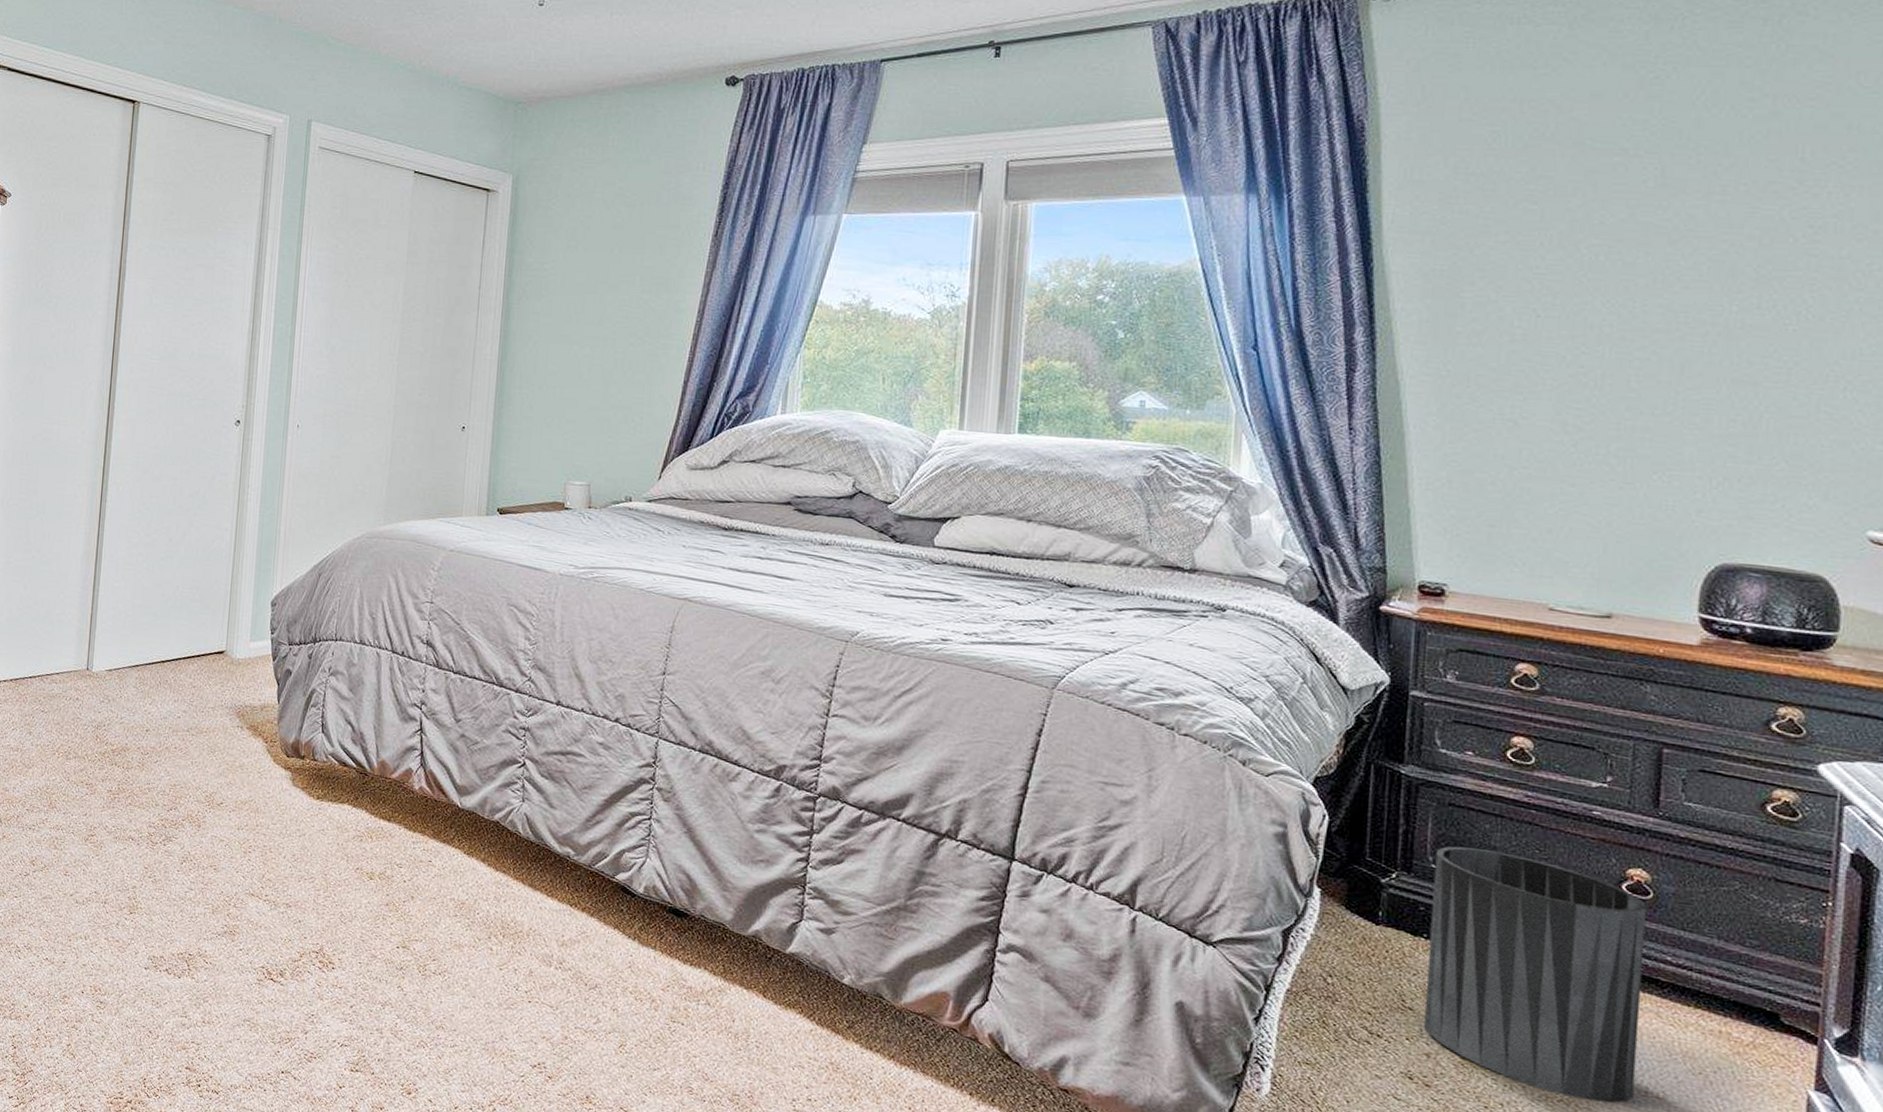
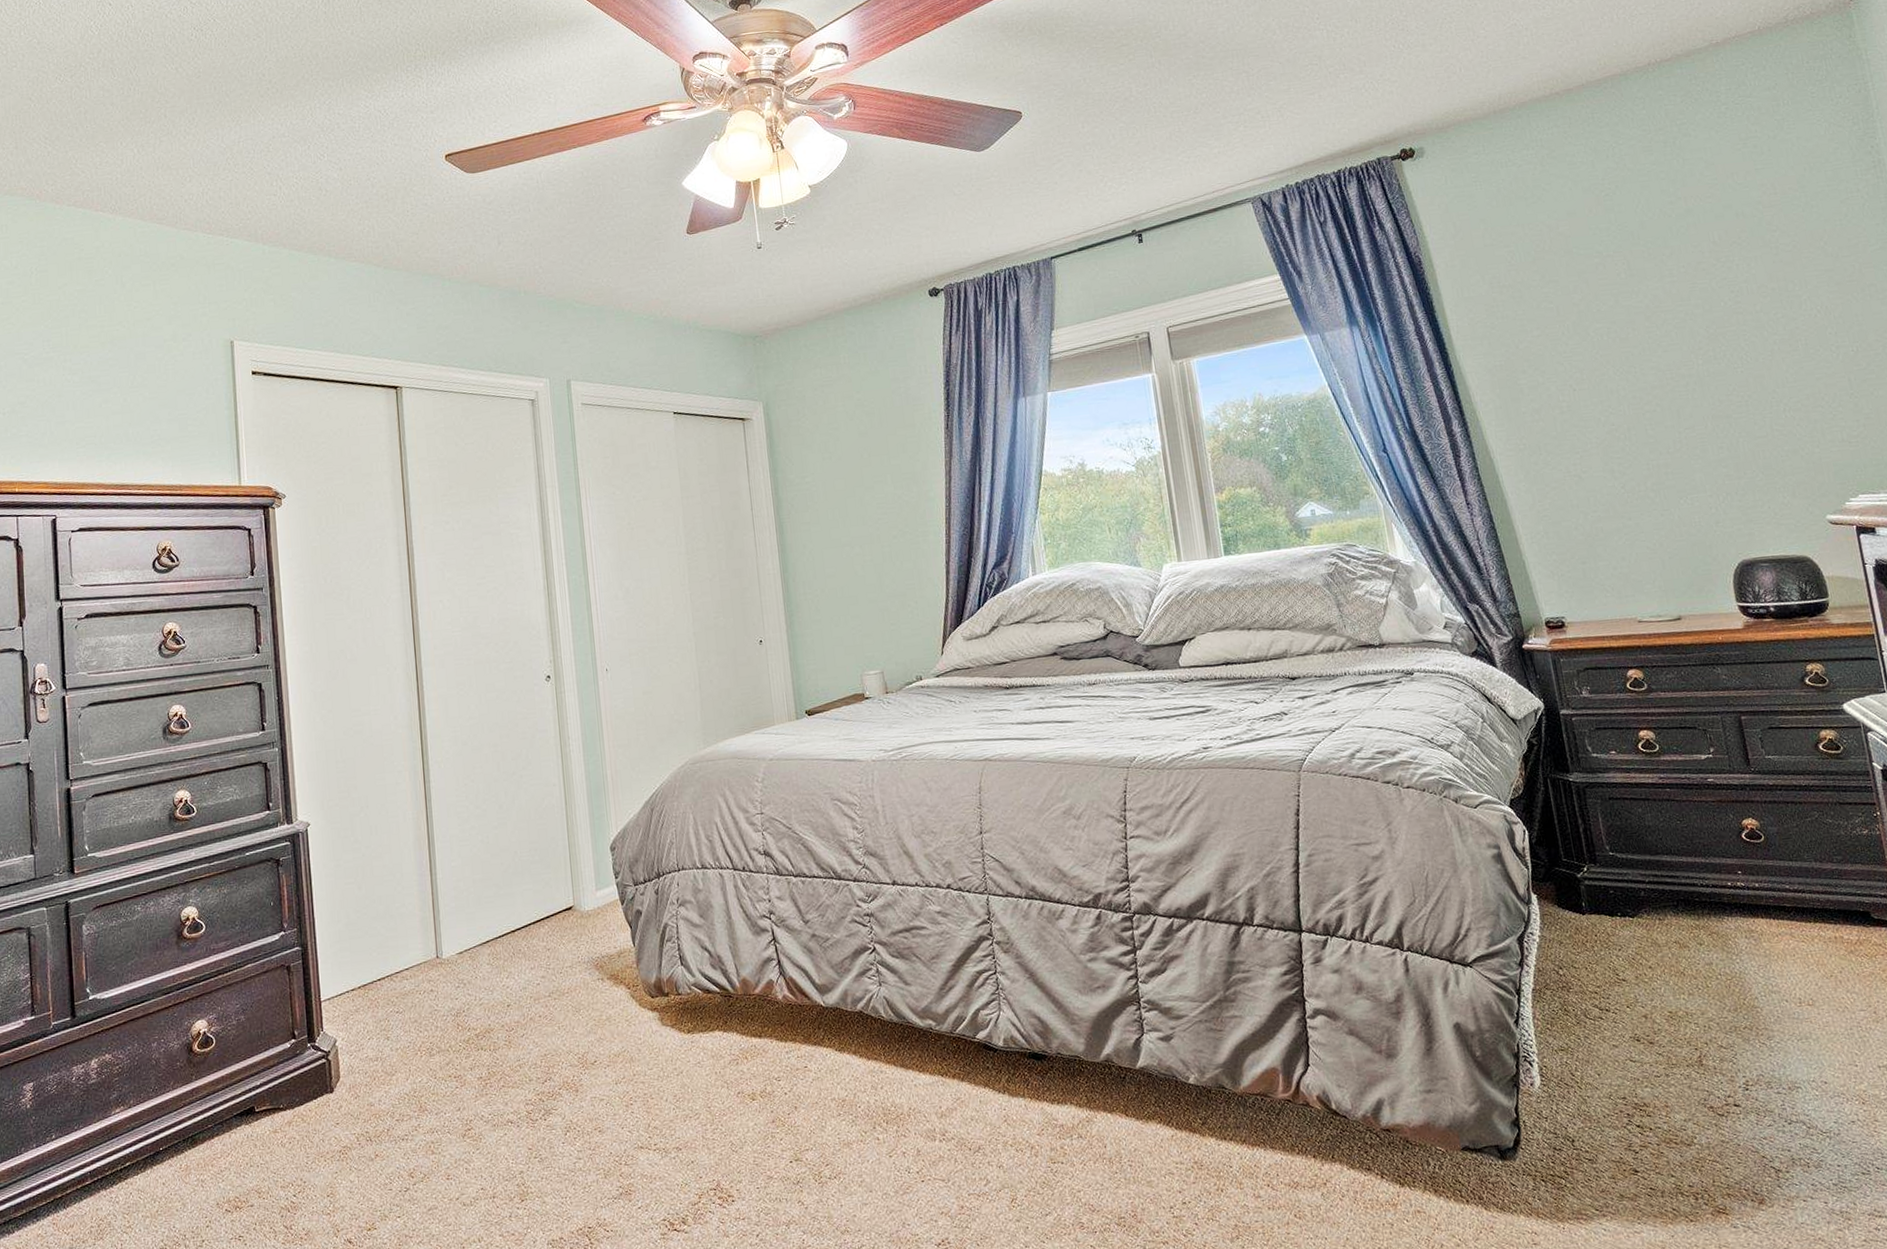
trash can: present [1423,846,1646,1104] -> none [1609,829,1793,1023]

